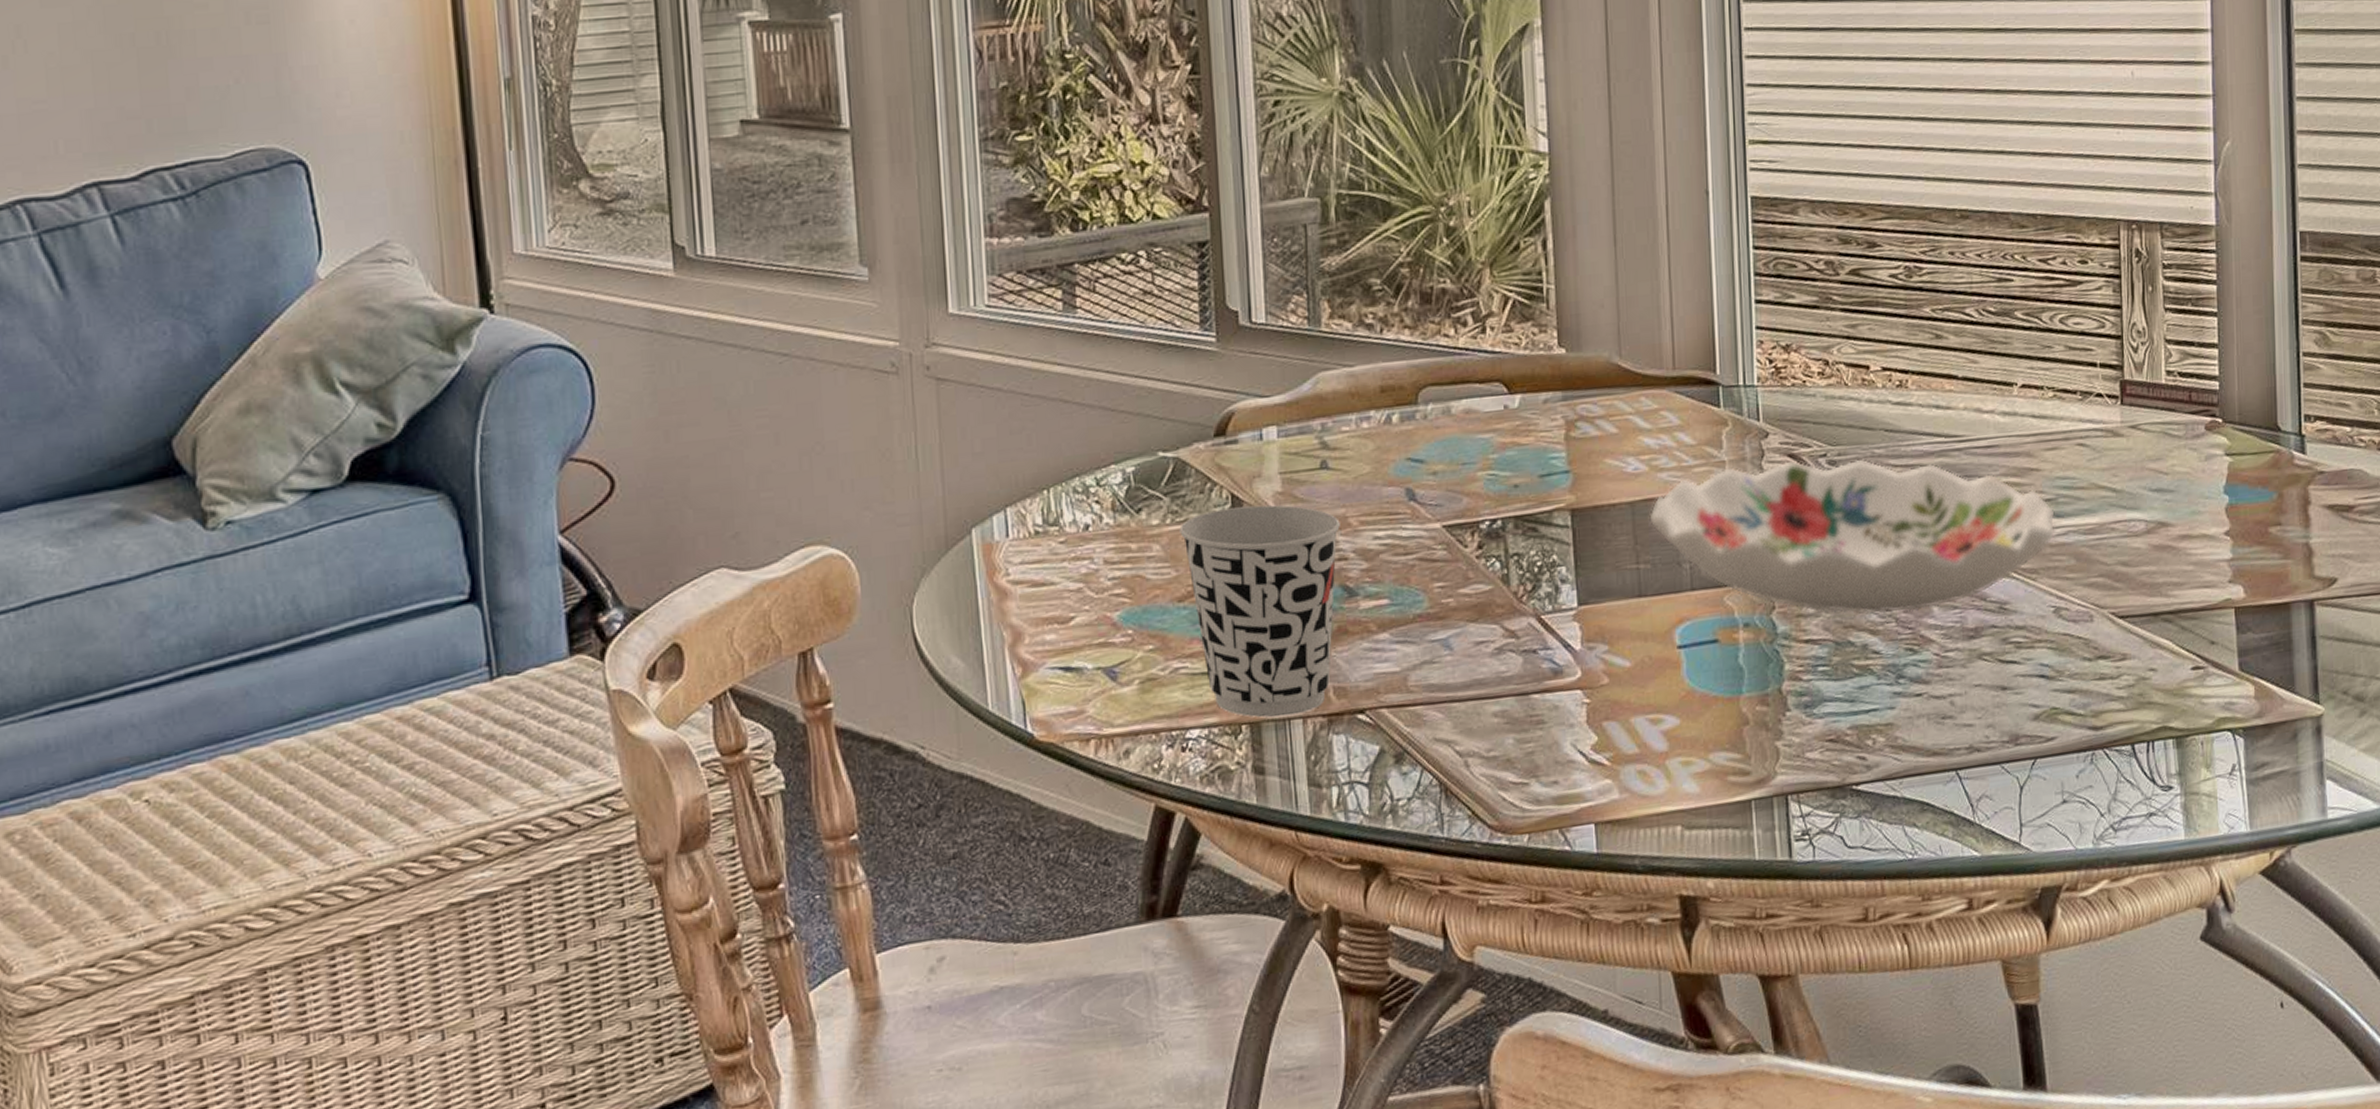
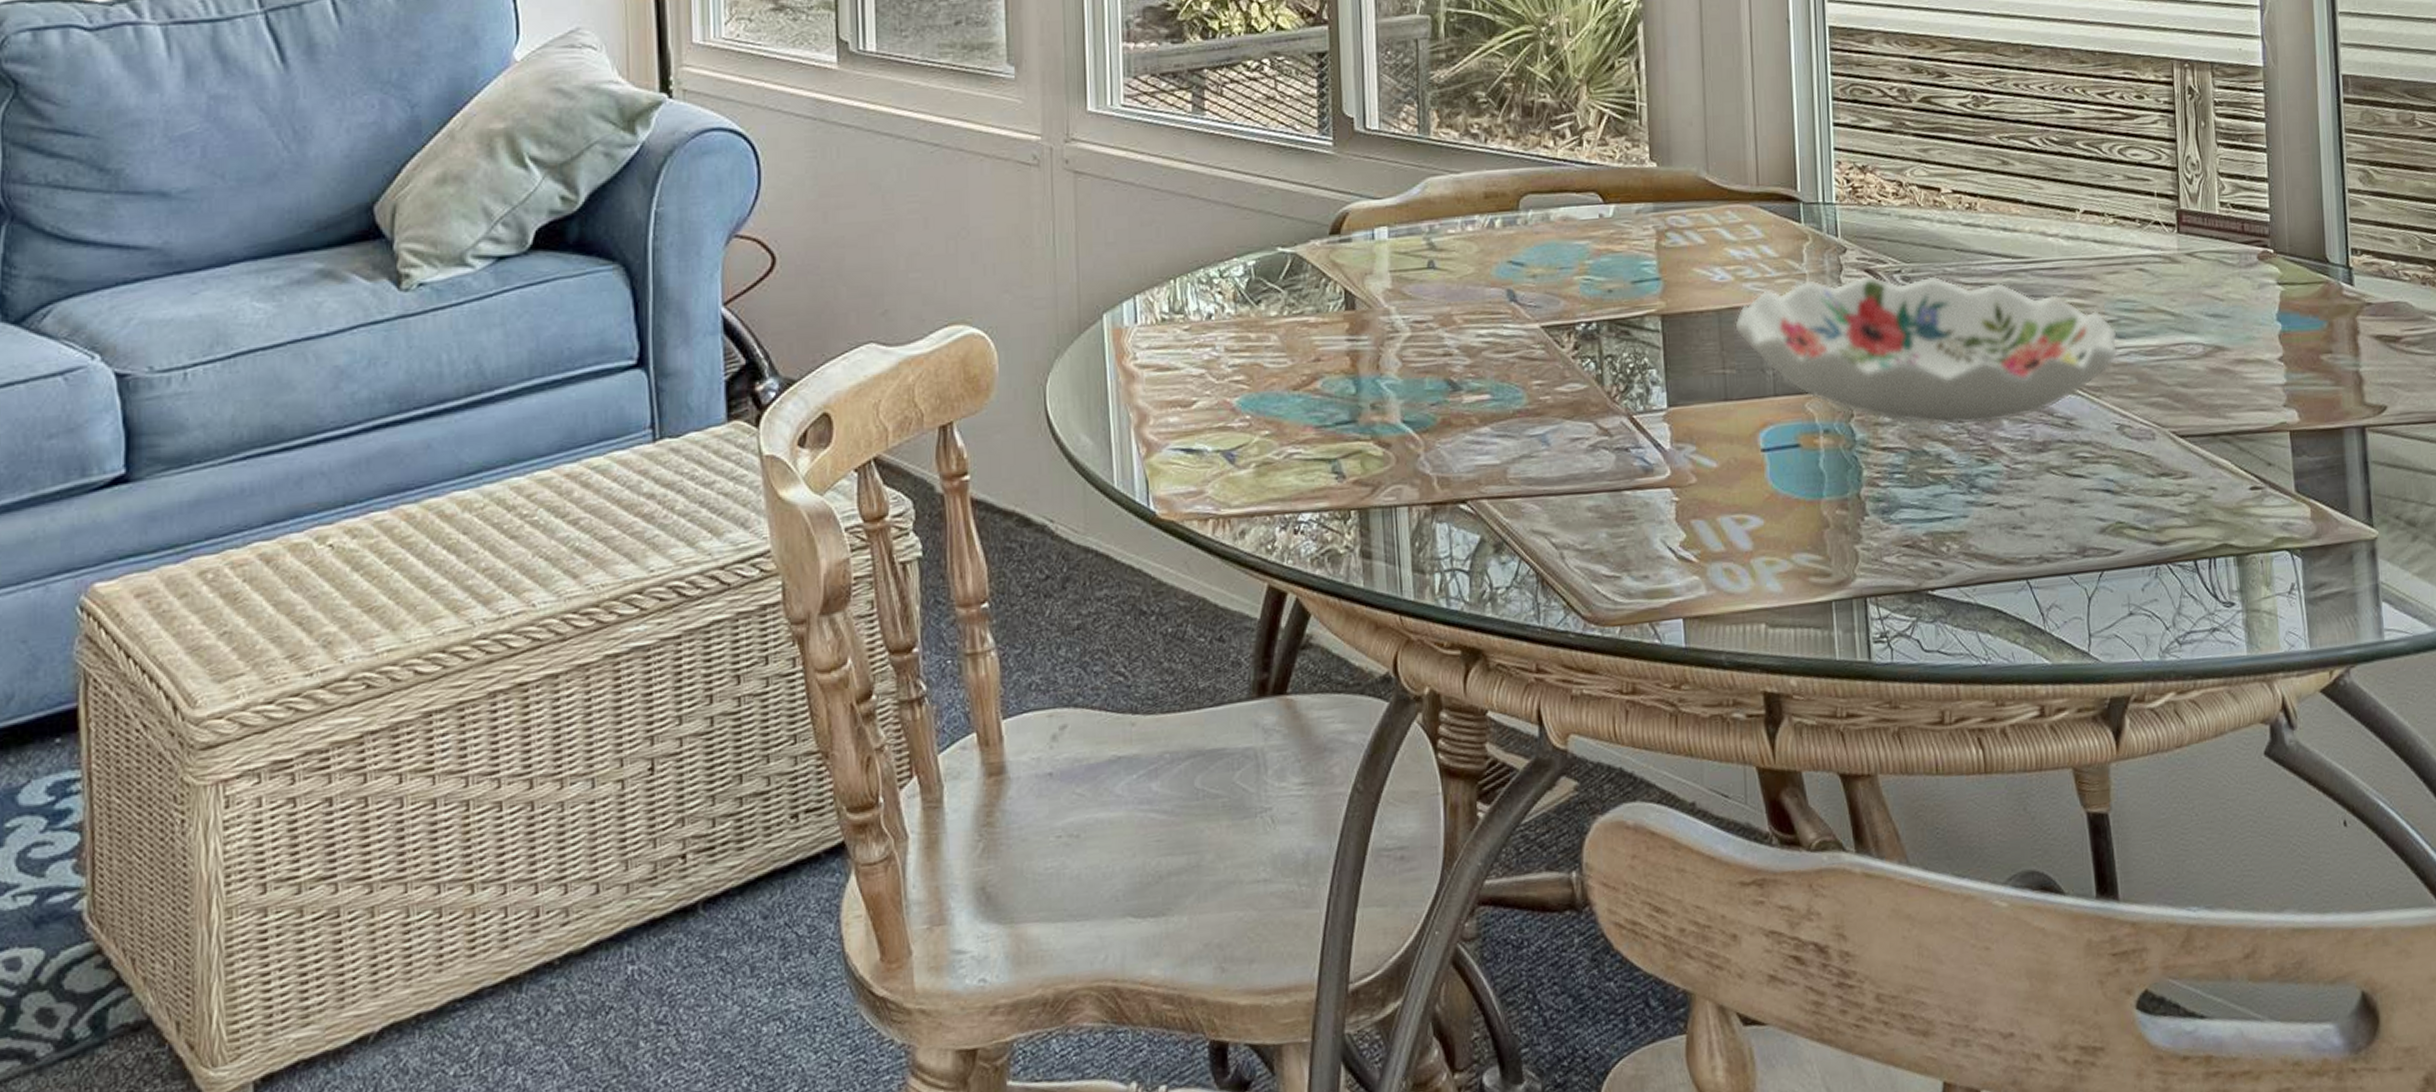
cup: present [1179,505,1340,718] -> none [1296,300,1445,505]

